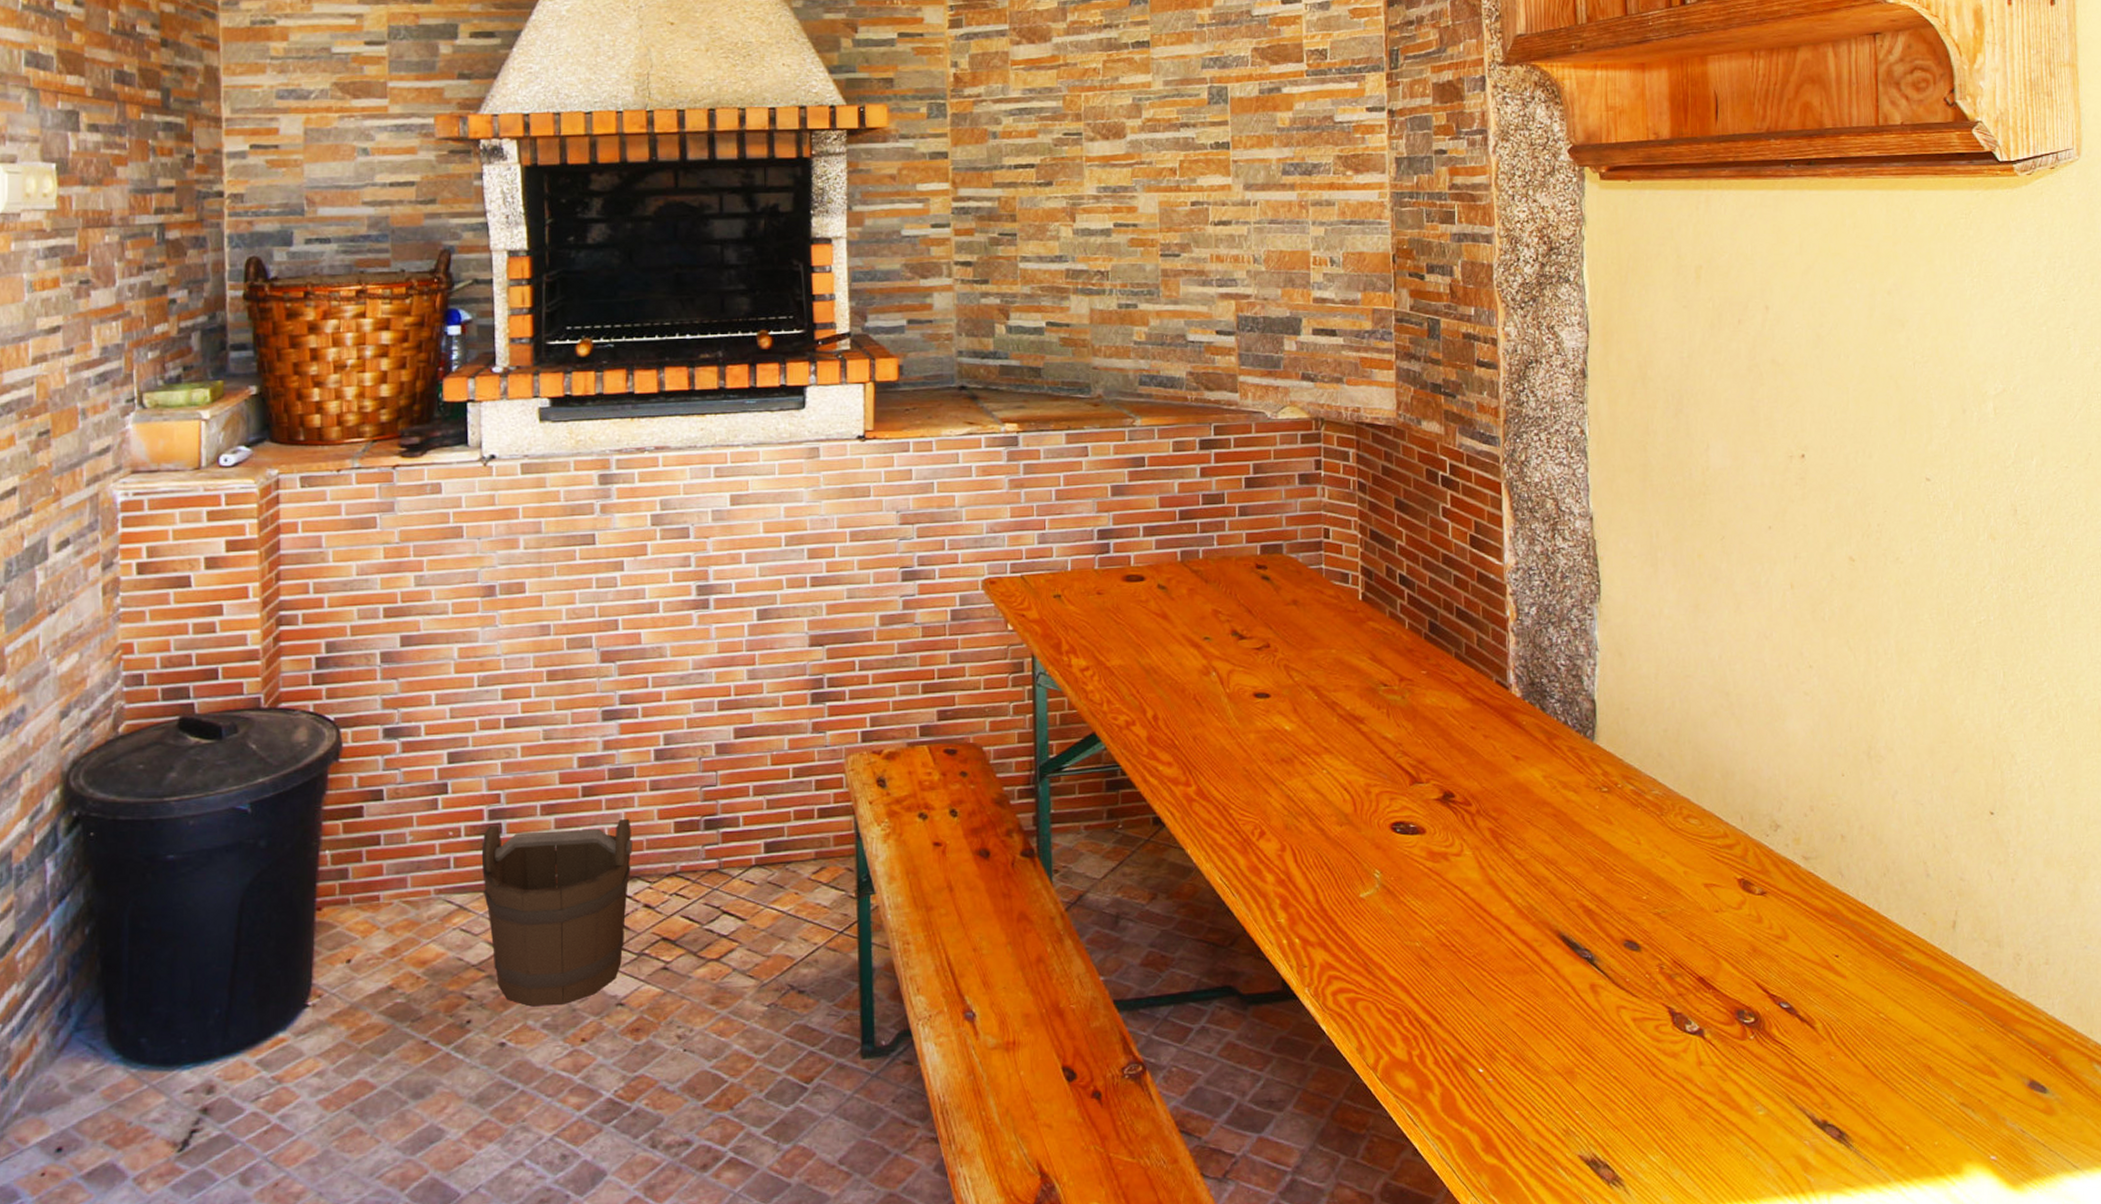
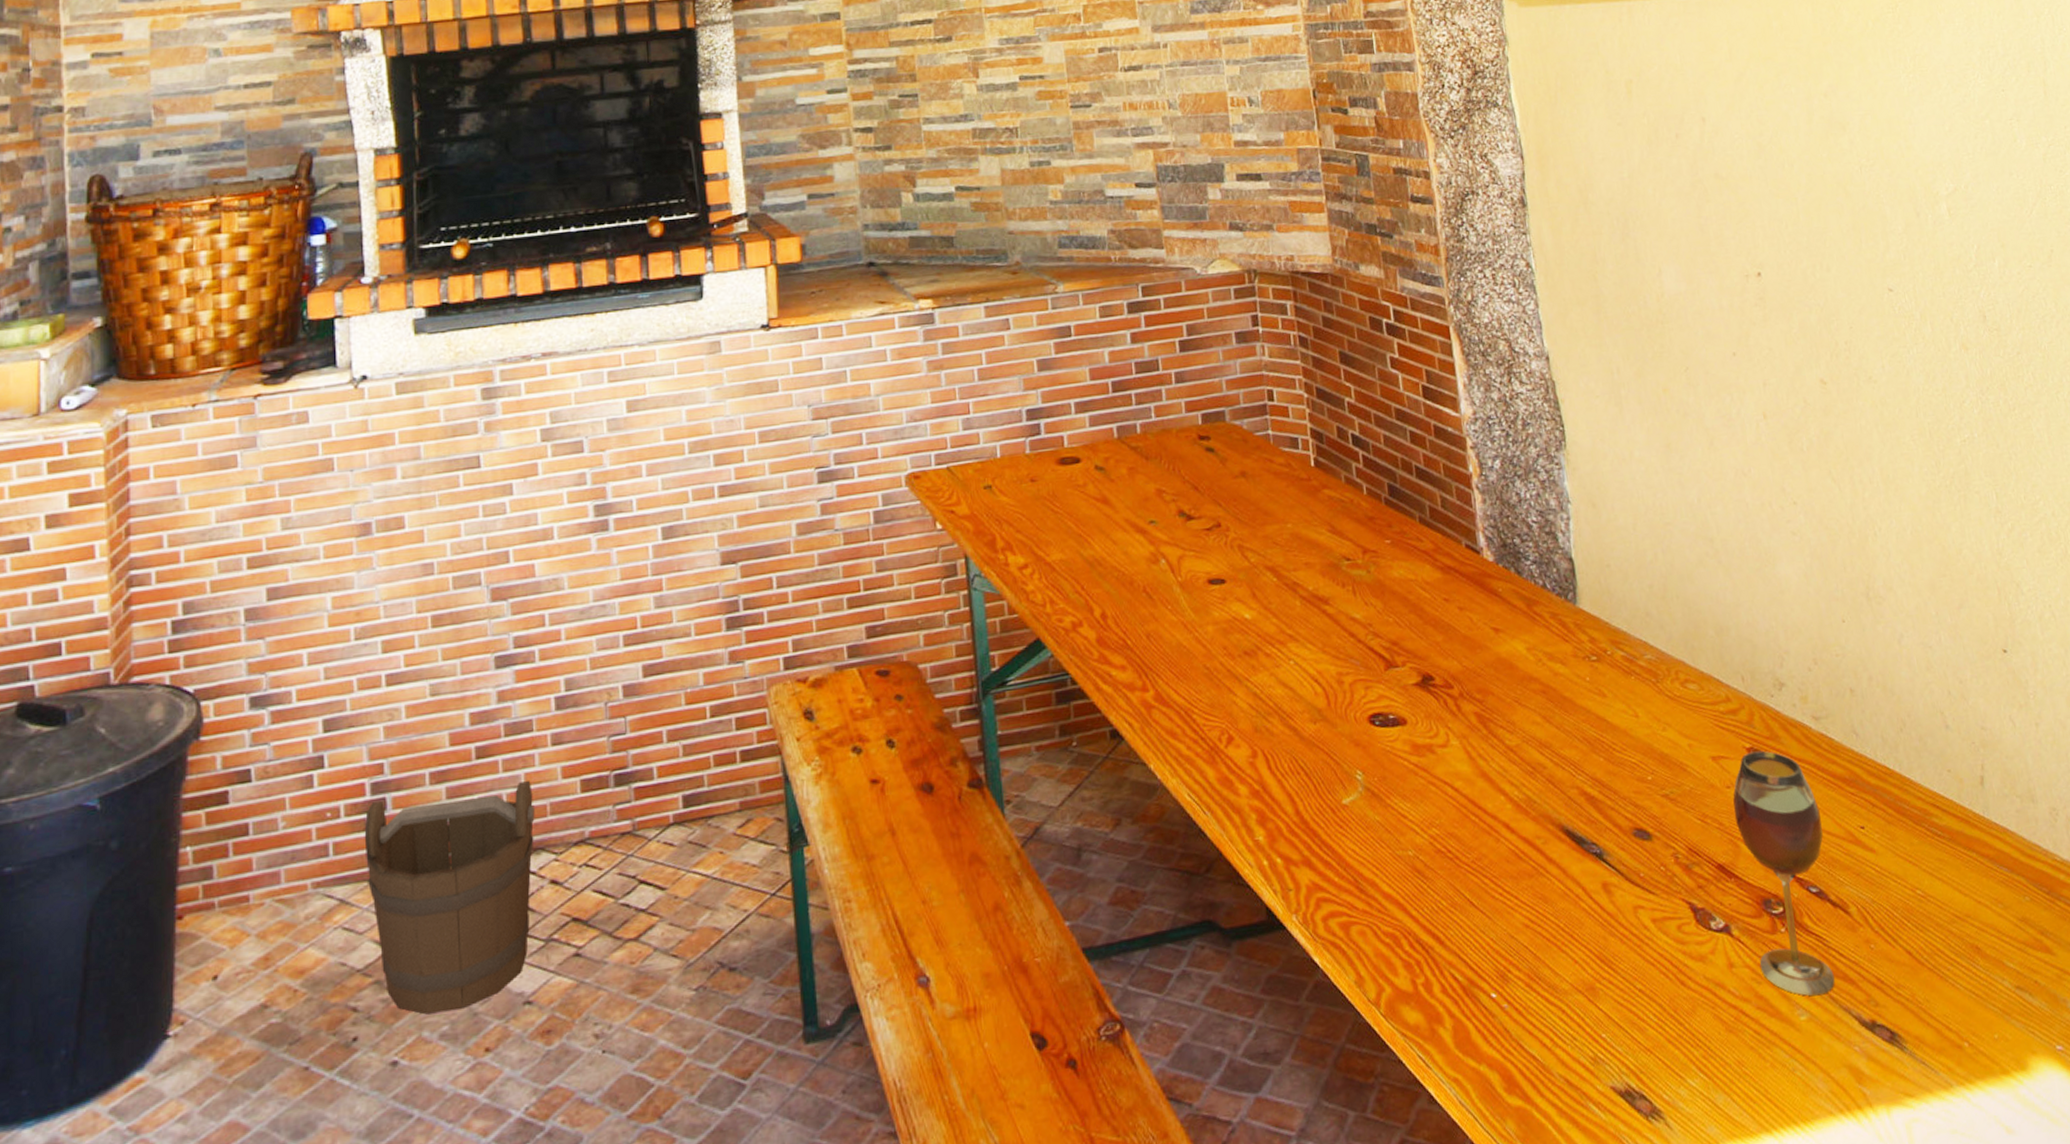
wineglass: none [1719,882,1799,1096] -> present [1732,750,1835,996]

